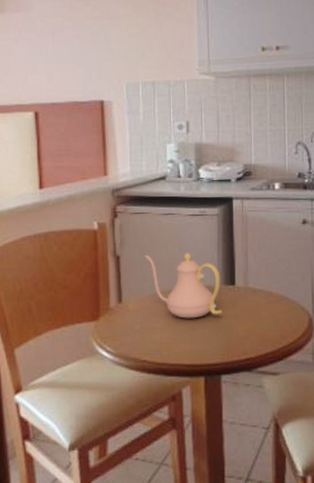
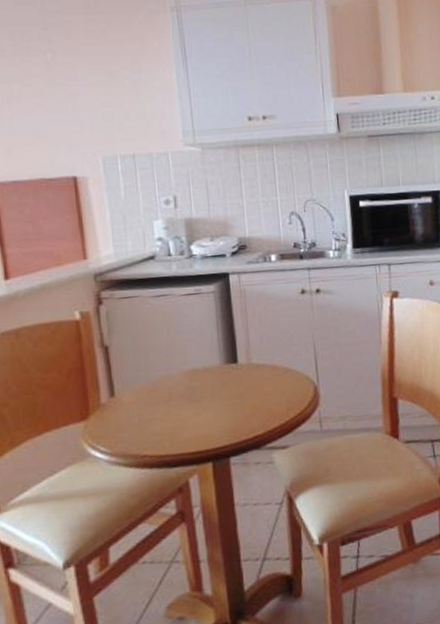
teapot: present [143,253,222,319] -> none [135,335,226,405]

